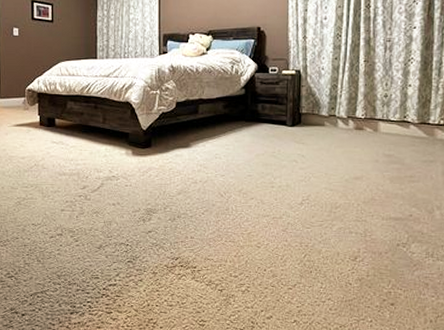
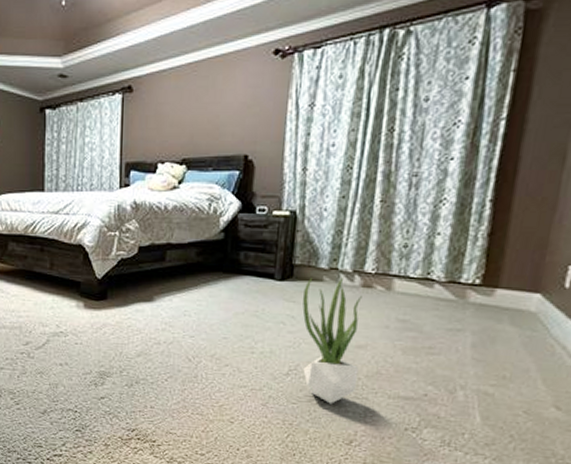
potted plant: none [310,121,357,227] -> present [302,276,362,404]

